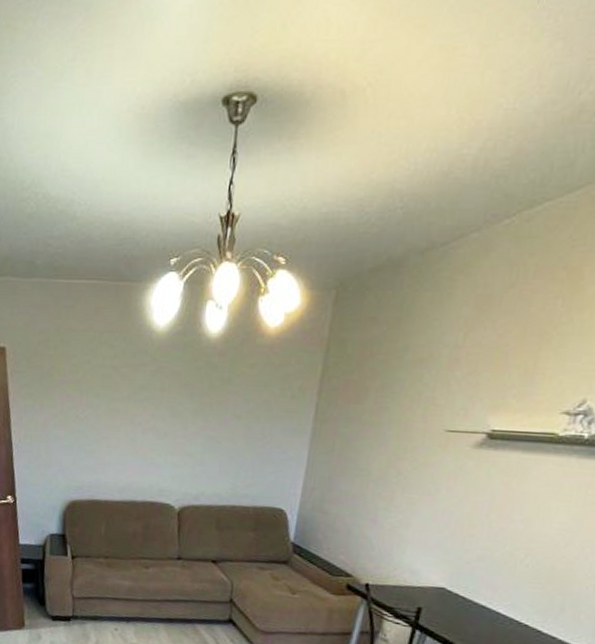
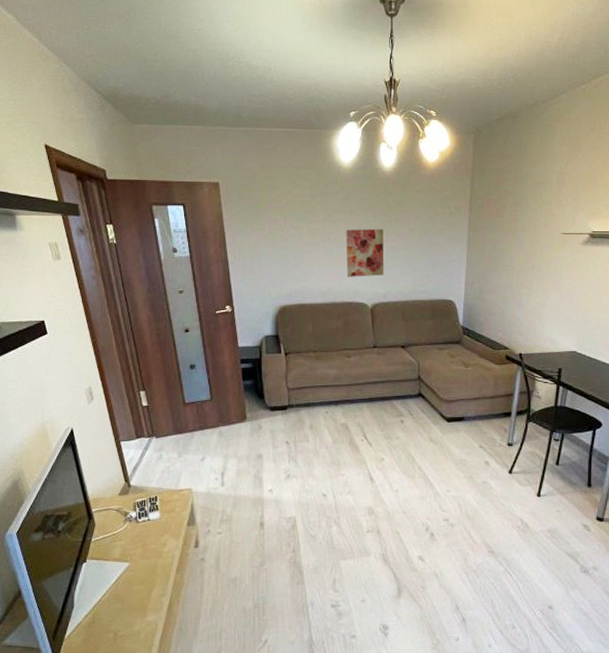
wall art: none [151,411,202,473] -> present [346,228,384,277]

